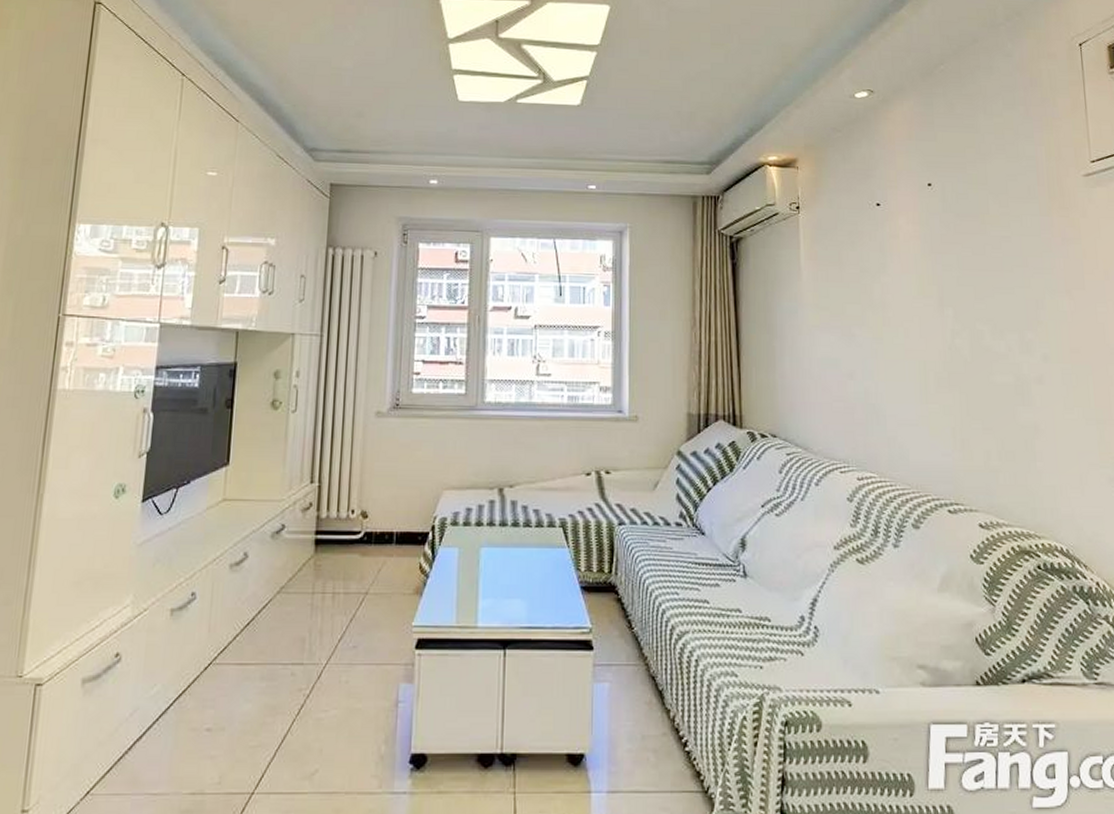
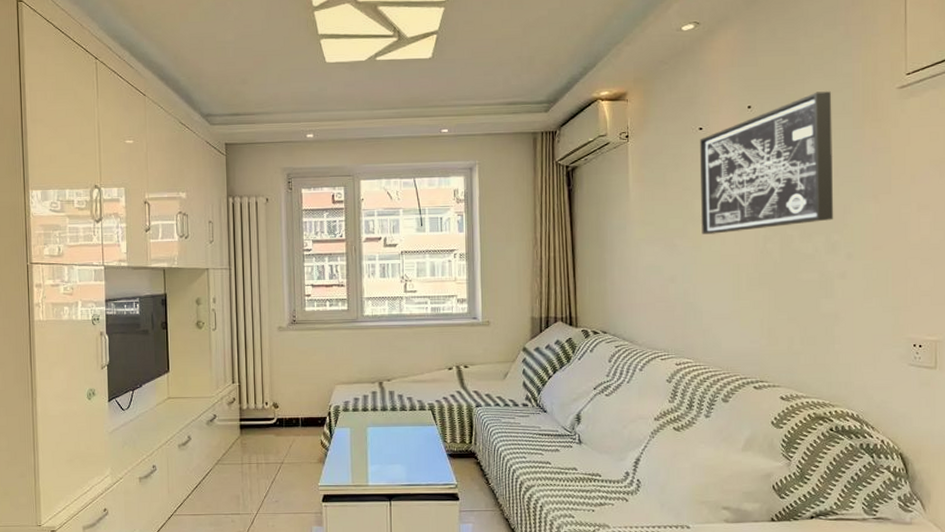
wall art: none [877,173,1026,325] -> present [699,91,834,234]

